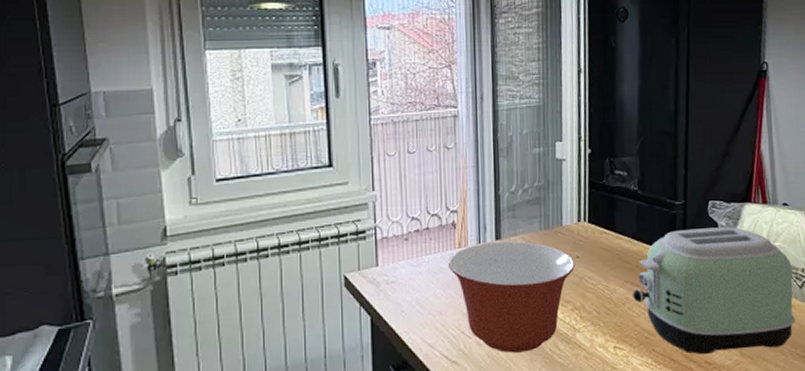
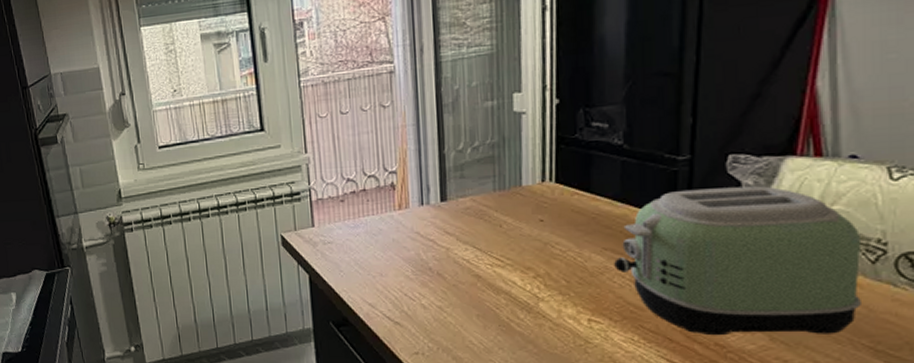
mixing bowl: present [447,241,575,353] -> none [387,203,537,318]

